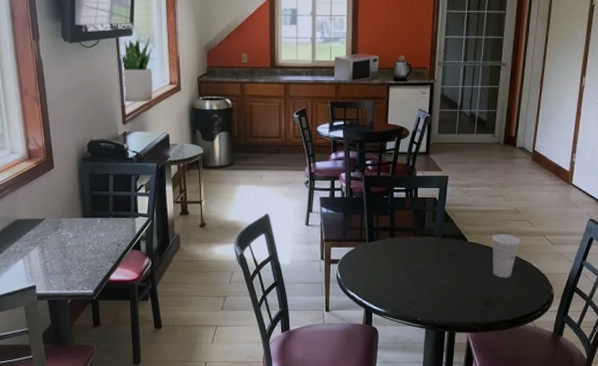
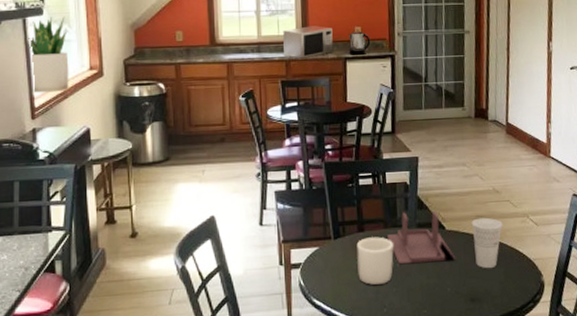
mug: none [387,243,420,284] -> present [356,237,394,286]
napkin holder: none [415,224,475,270] -> present [387,210,456,265]

